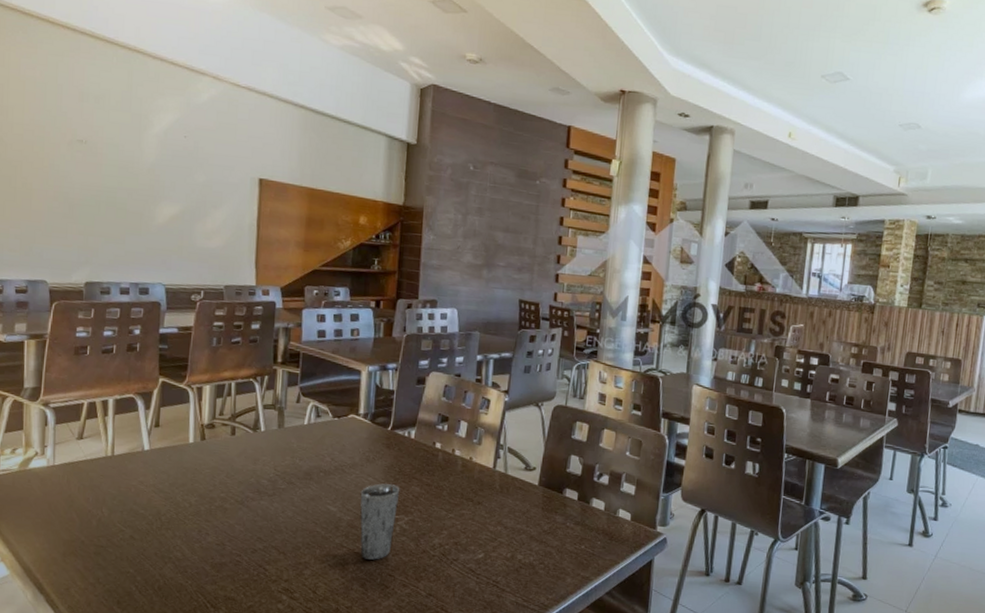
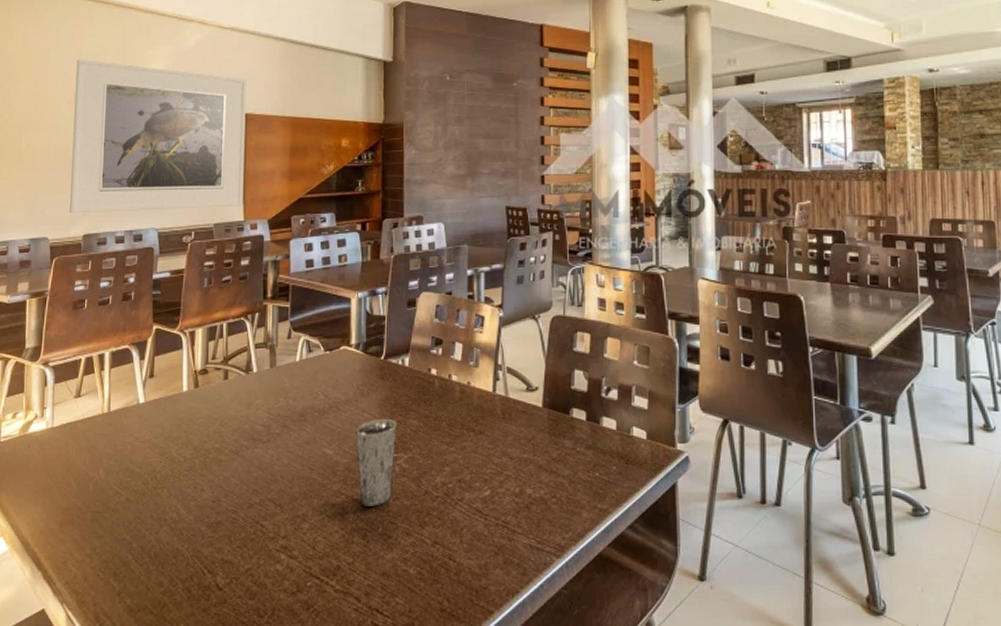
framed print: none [70,99,263,271] -> present [70,59,246,214]

